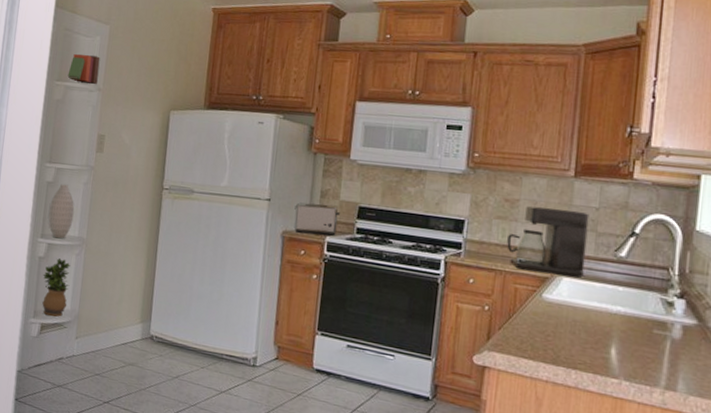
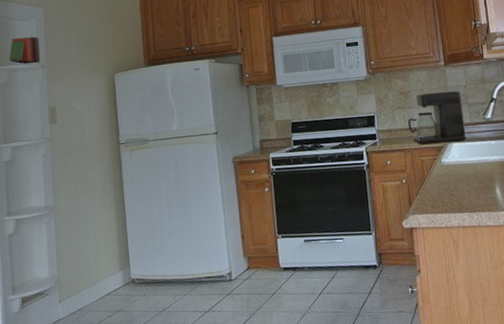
potted plant: present [42,258,71,317] -> none [15,230,45,288]
vase: present [48,184,75,239] -> none [12,160,38,213]
toaster: present [294,202,340,236] -> none [240,126,278,156]

